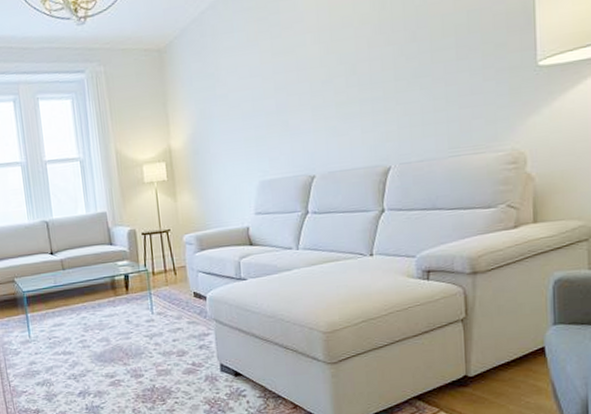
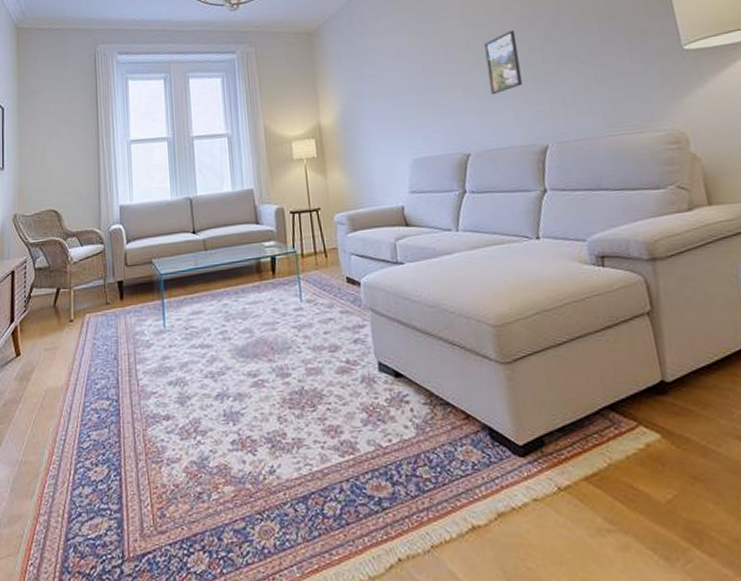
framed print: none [337,45,373,116] -> present [484,30,523,95]

